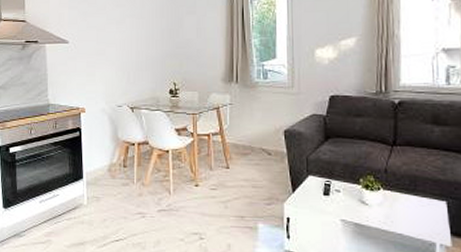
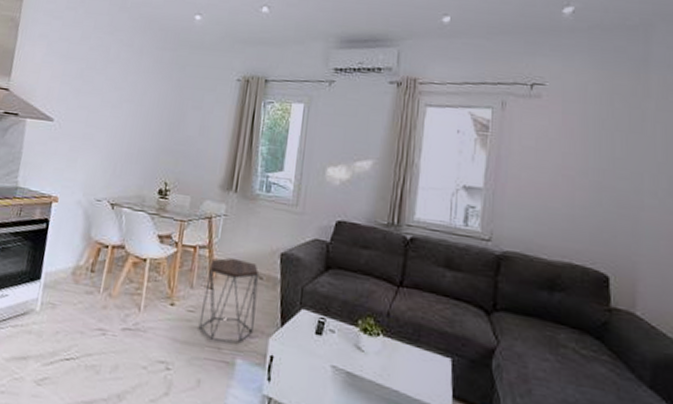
side table: none [222,140,269,212] -> present [198,258,259,343]

